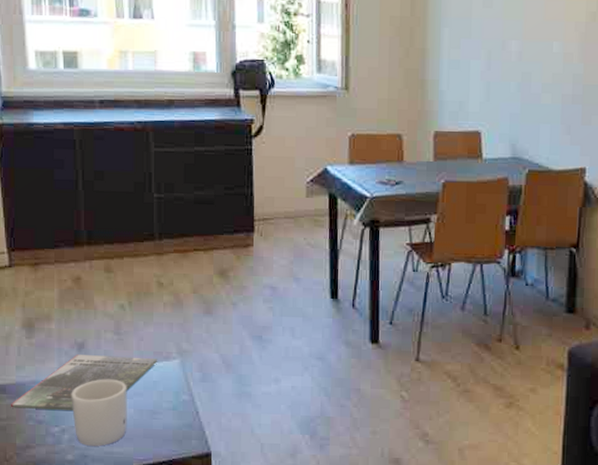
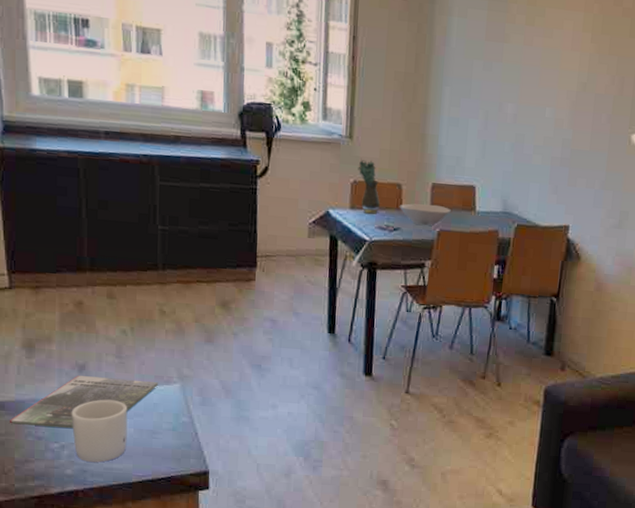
vase: none [355,109,381,170] -> present [358,157,381,215]
bowl: none [400,154,456,178] -> present [399,203,451,226]

